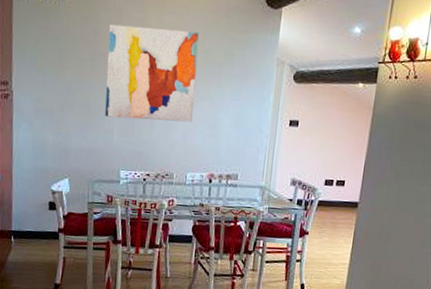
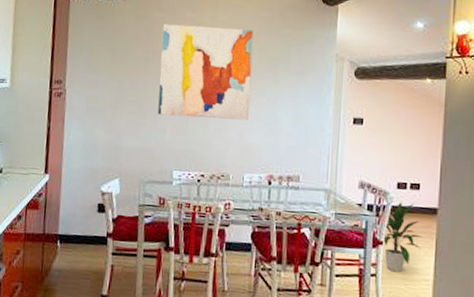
indoor plant: none [307,197,343,258] -> present [381,202,422,273]

